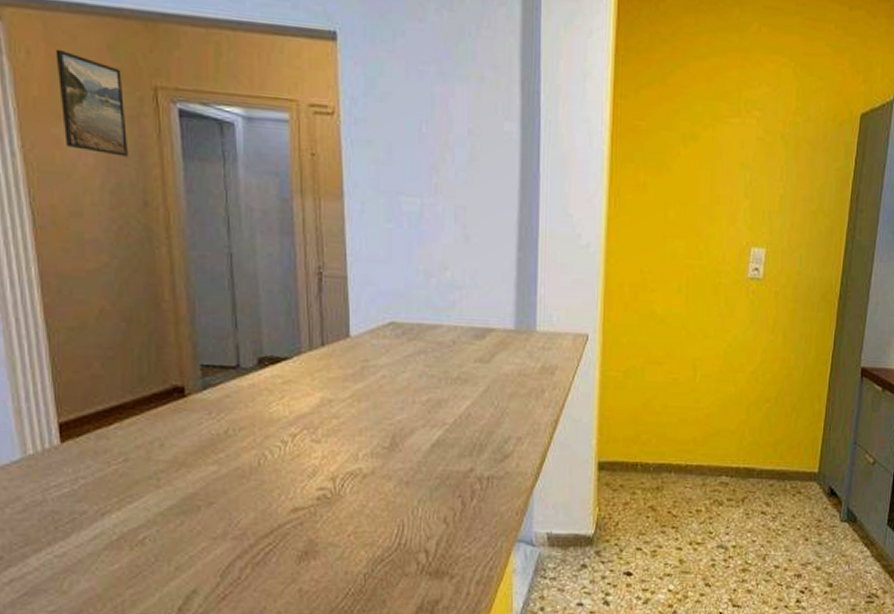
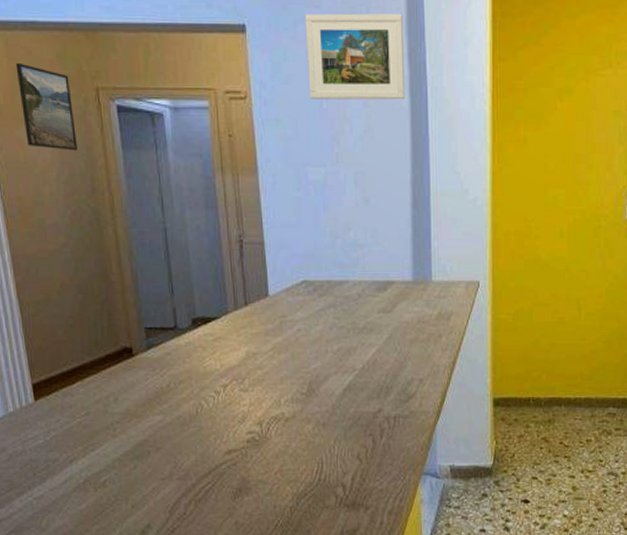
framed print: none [405,26,517,131] -> present [304,13,406,100]

